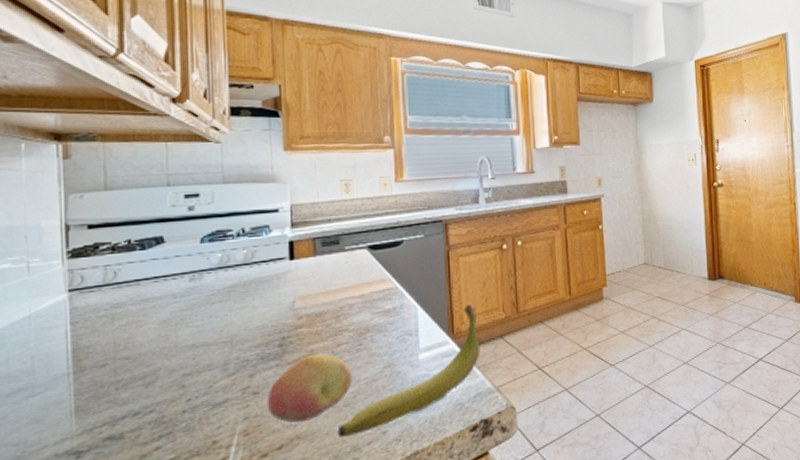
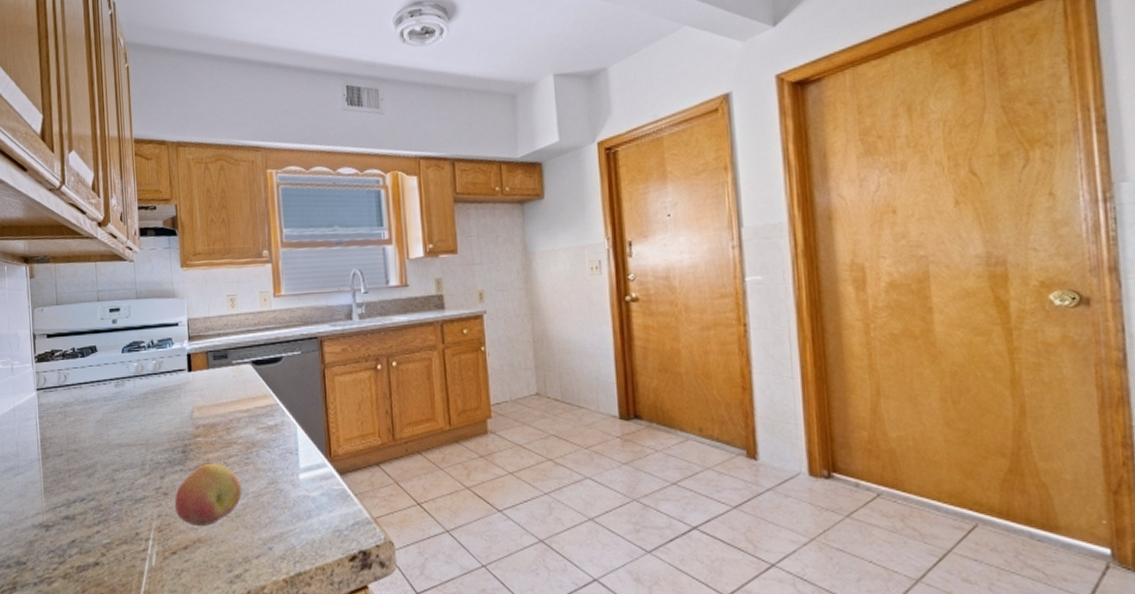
banana: present [337,303,481,439] -> none [230,426,358,548]

